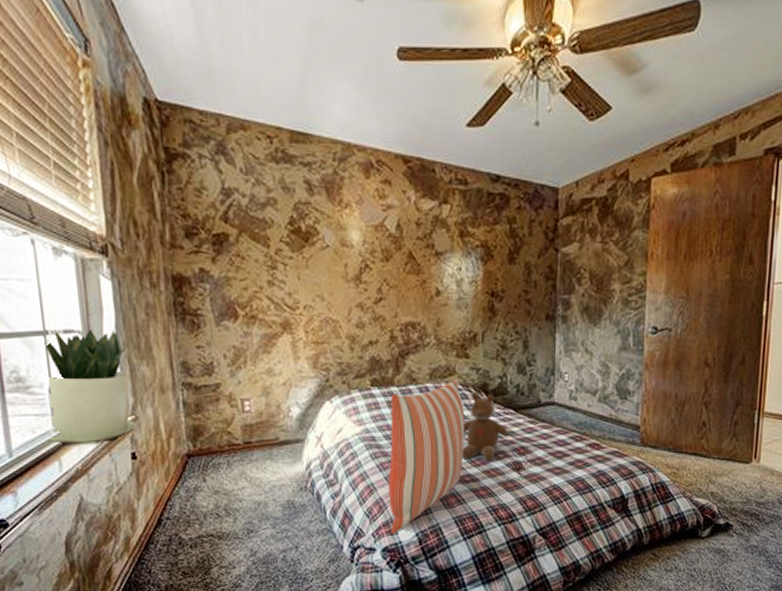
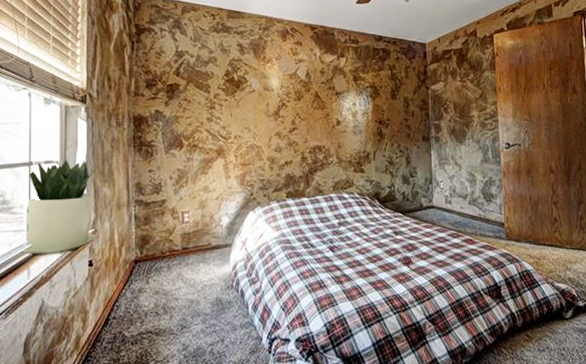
pillow: present [388,378,465,534] -> none [301,189,363,326]
stuffed bear: present [462,392,507,462] -> none [361,200,397,258]

